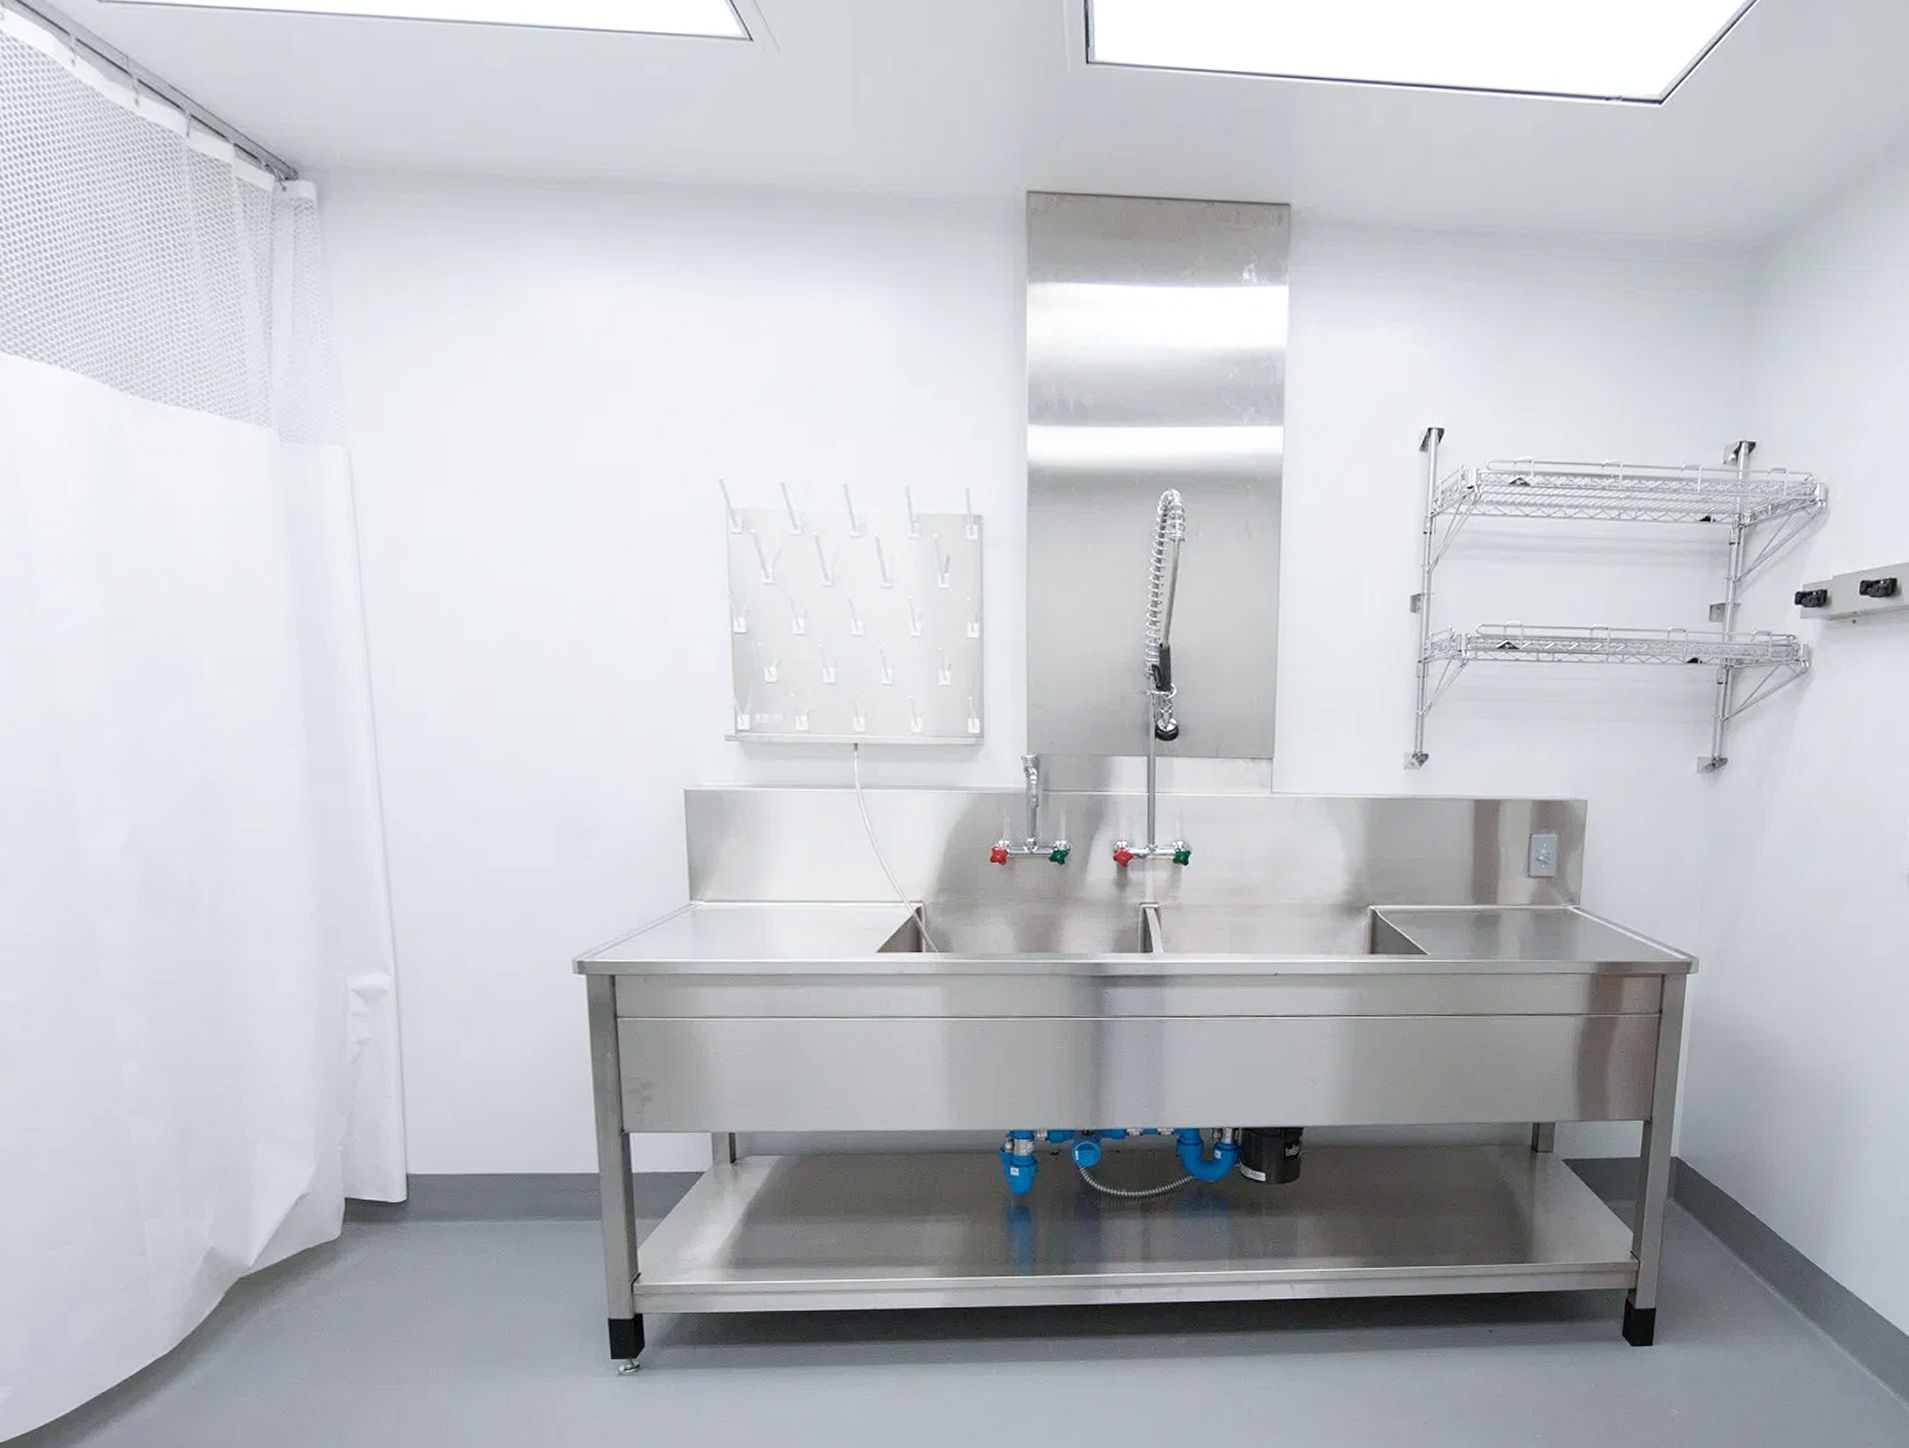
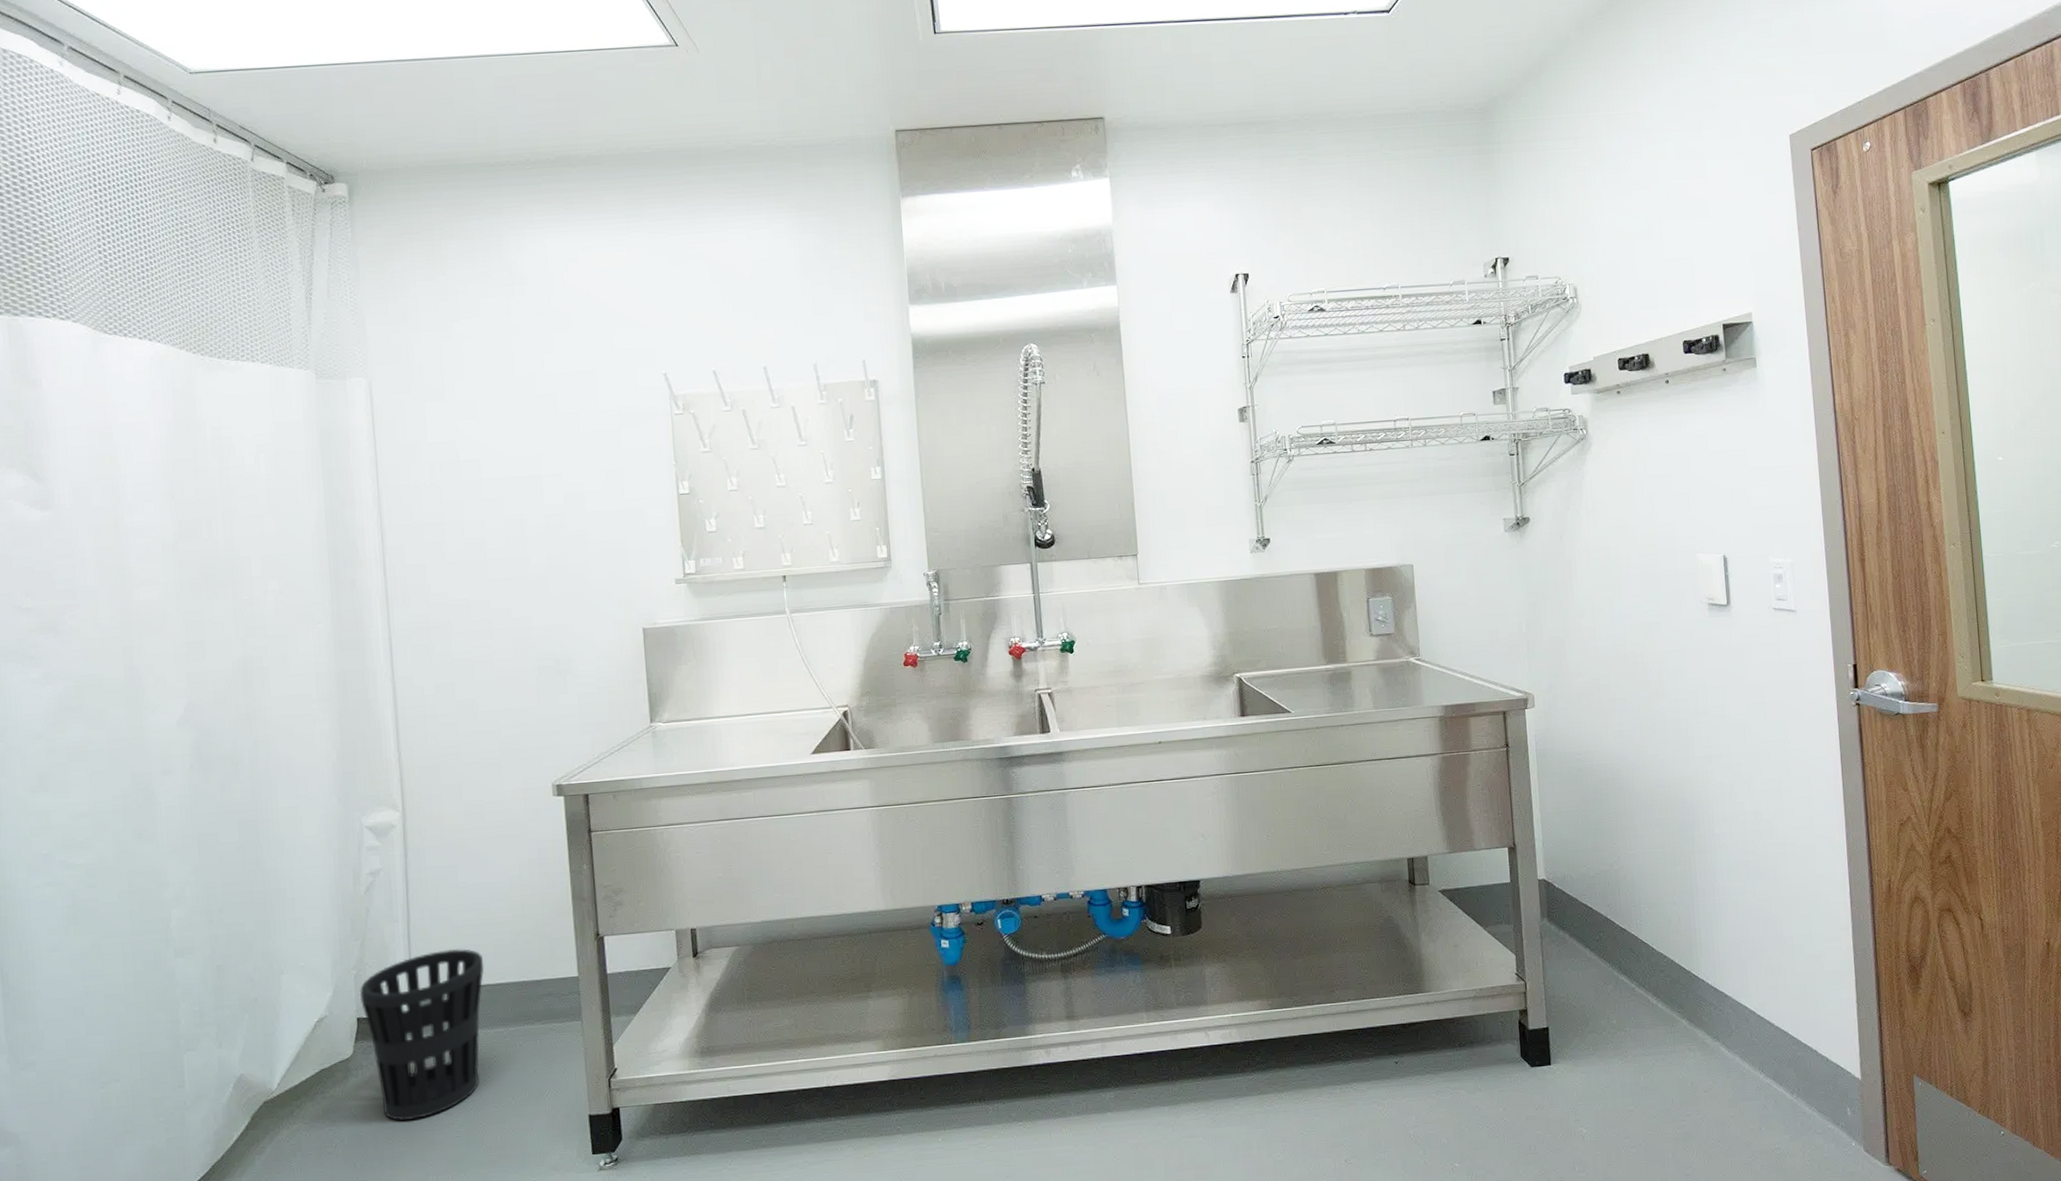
wastebasket: none [347,1132,492,1310] -> present [359,948,485,1121]

